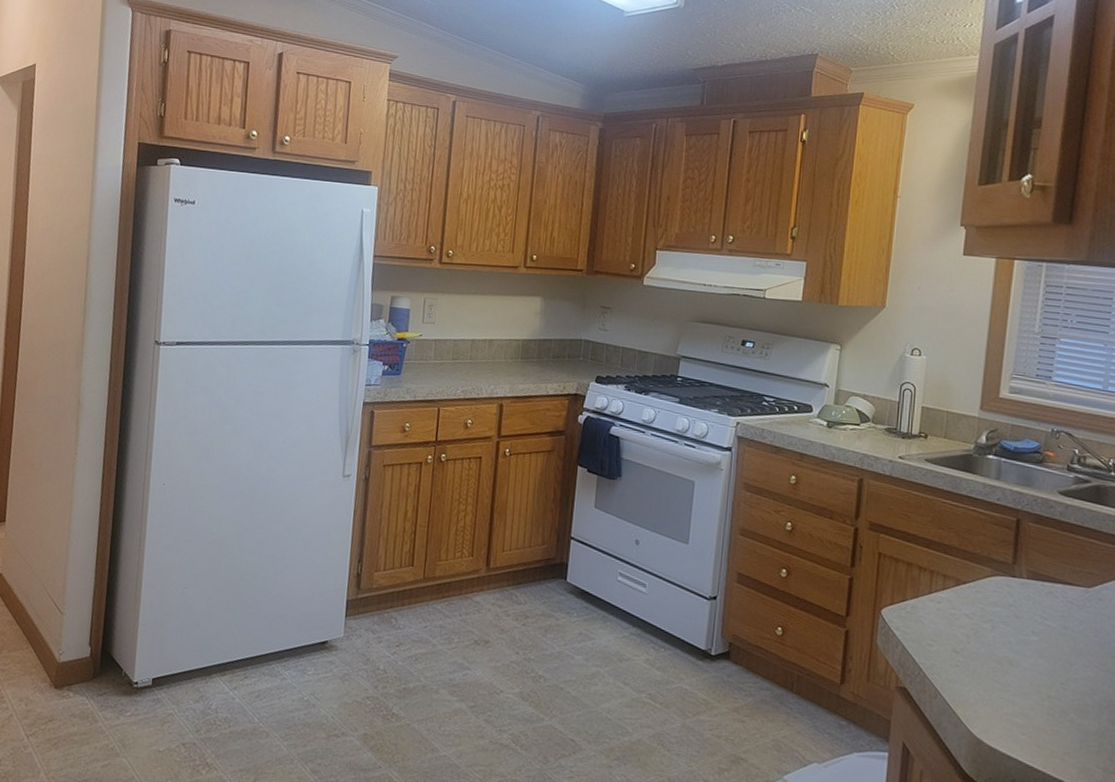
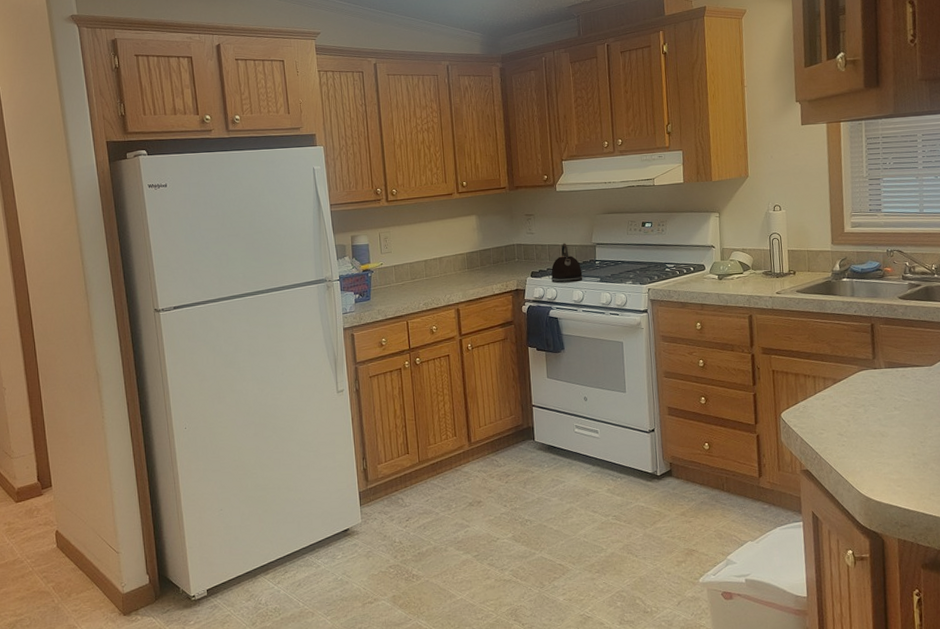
kettle: none [618,348,659,399] -> present [550,243,583,284]

